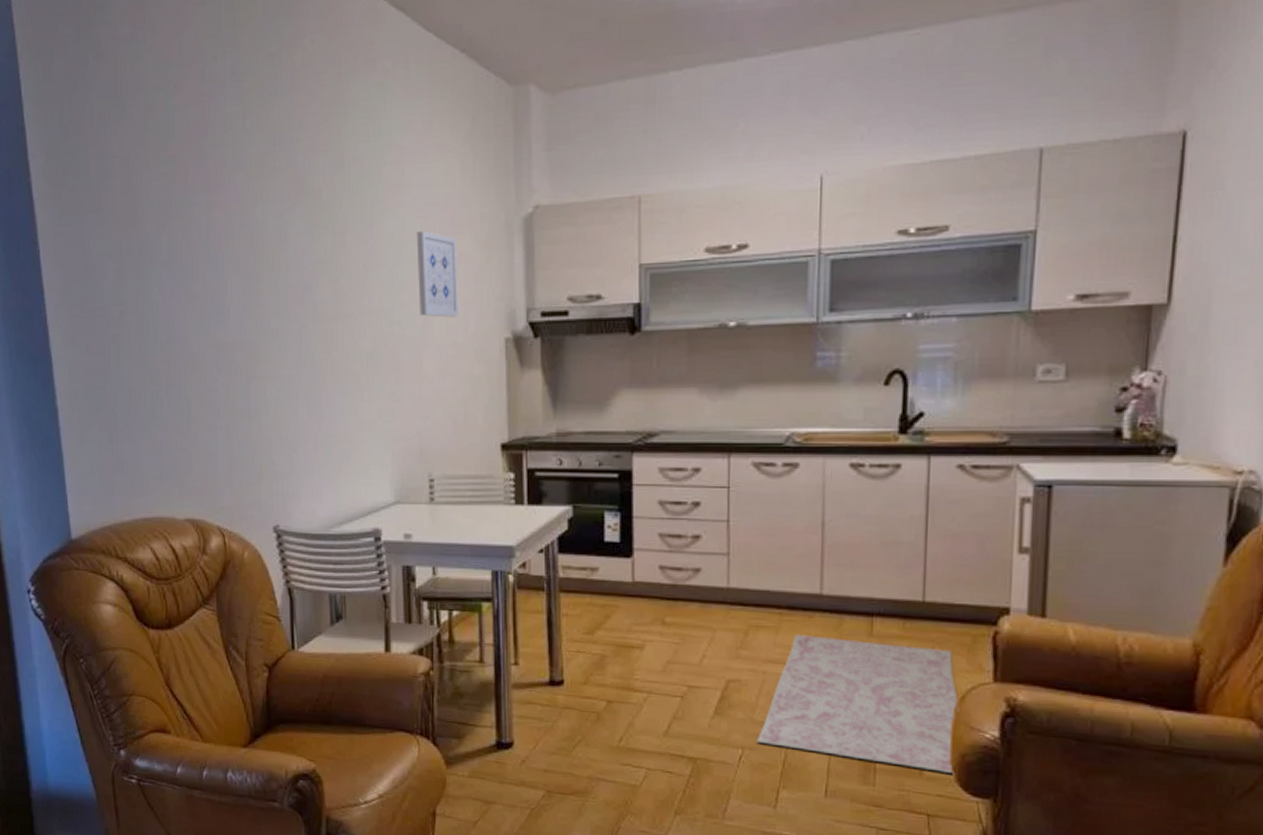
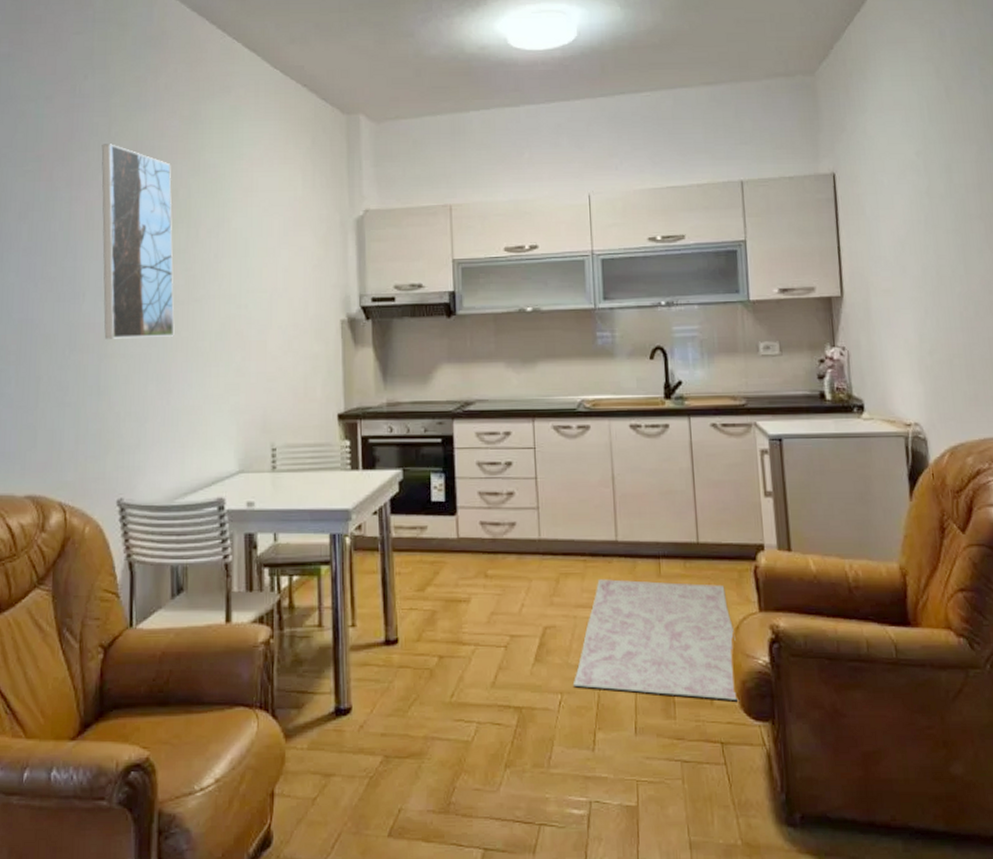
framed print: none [236,137,323,360] -> present [101,144,175,339]
wall art: present [416,230,458,318] -> none [263,227,300,302]

